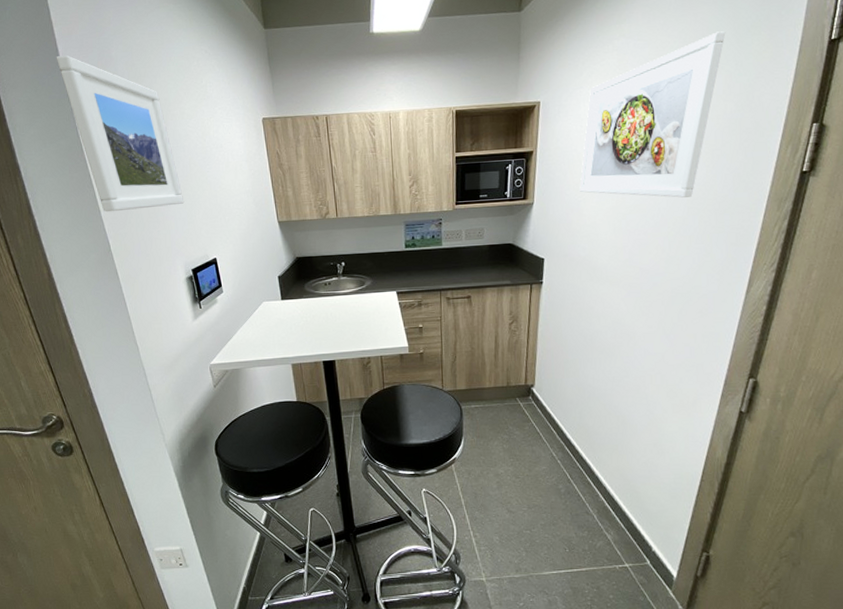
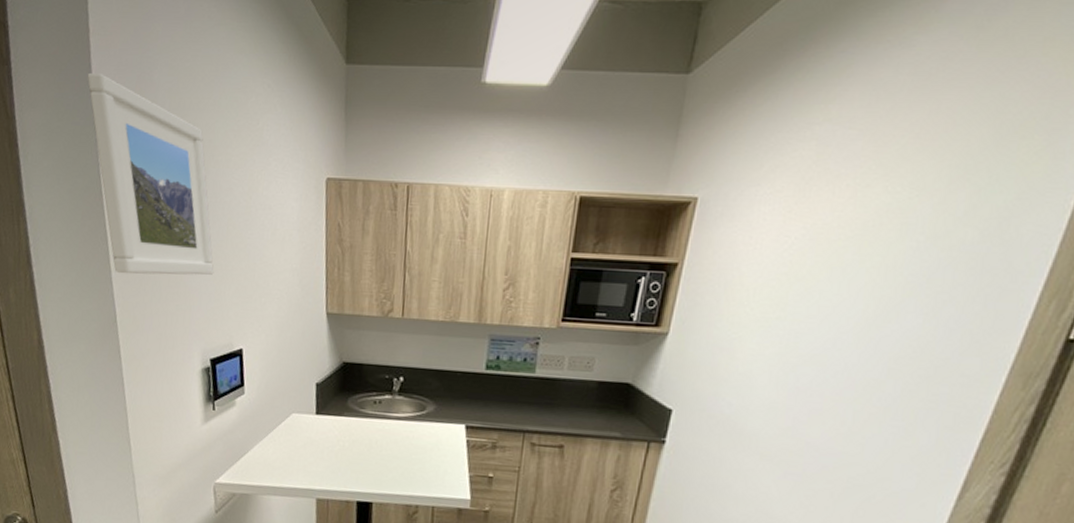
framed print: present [579,31,726,198] -> none [735,128,981,354]

